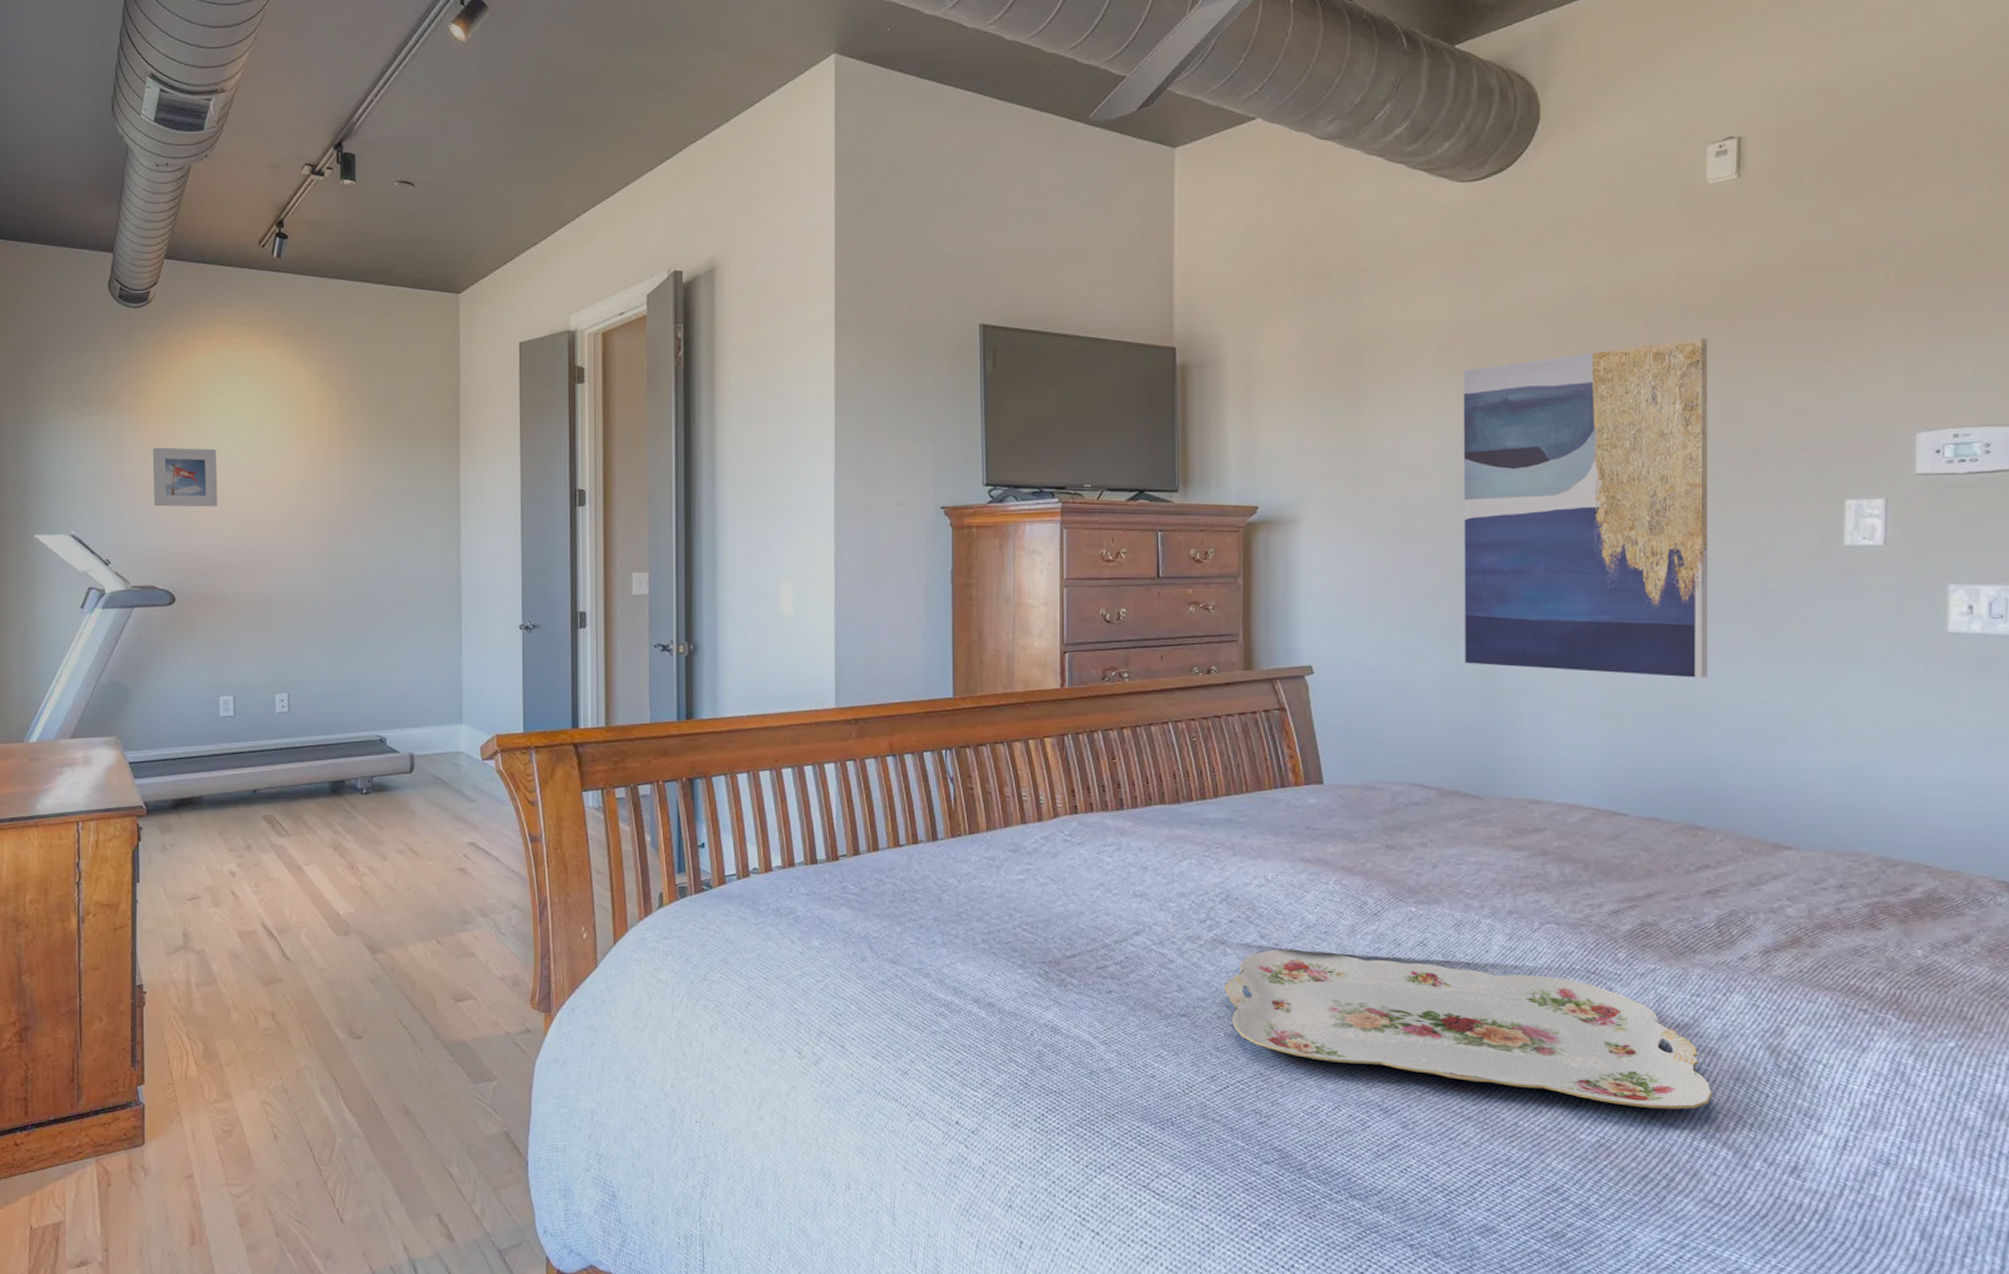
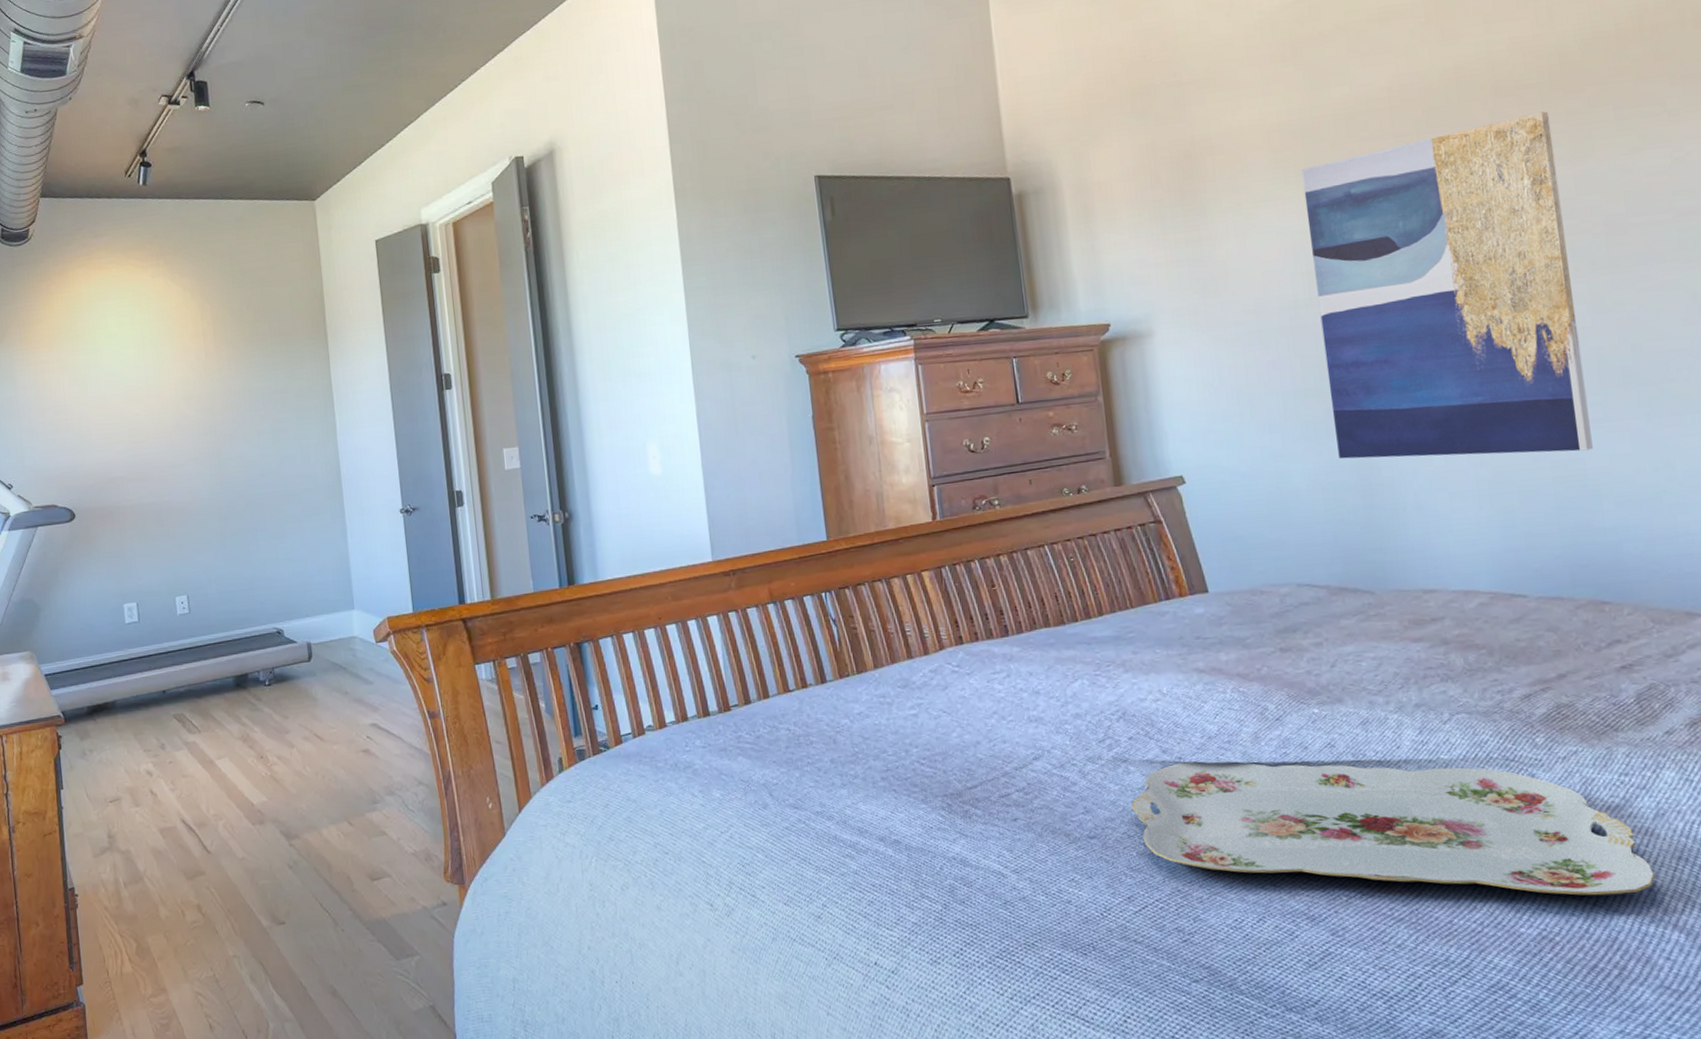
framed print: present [152,447,218,507] -> none [42,370,108,430]

